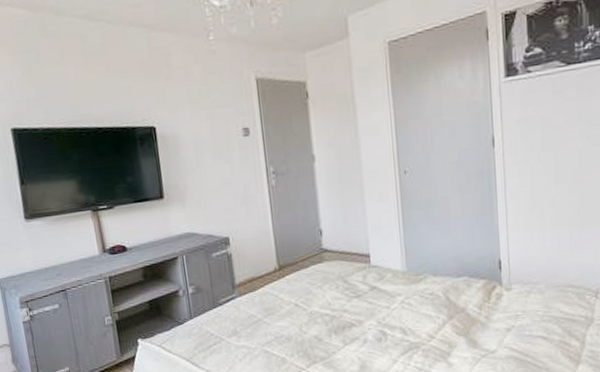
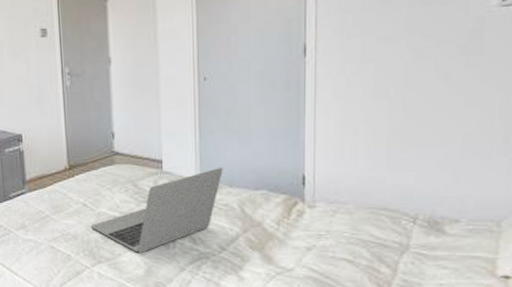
laptop: none [304,258,427,349] -> present [91,168,223,253]

